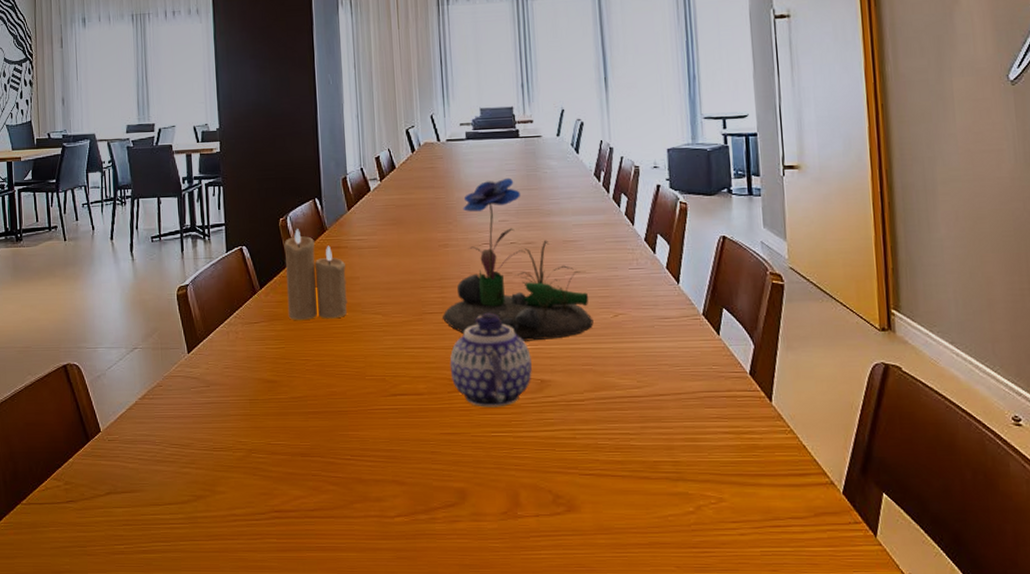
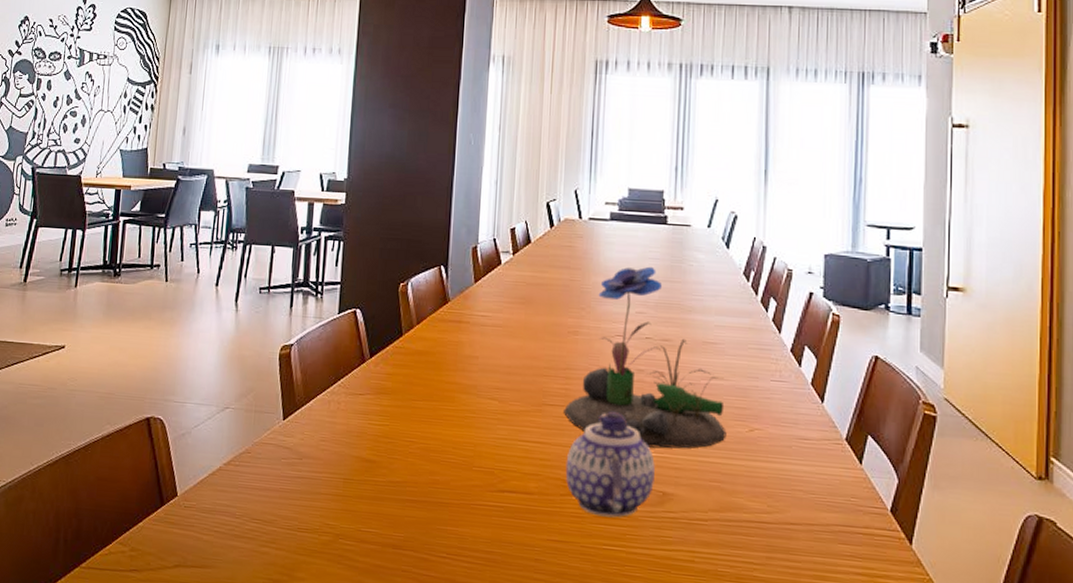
candle: present [284,229,347,320] -> none [396,297,465,400]

